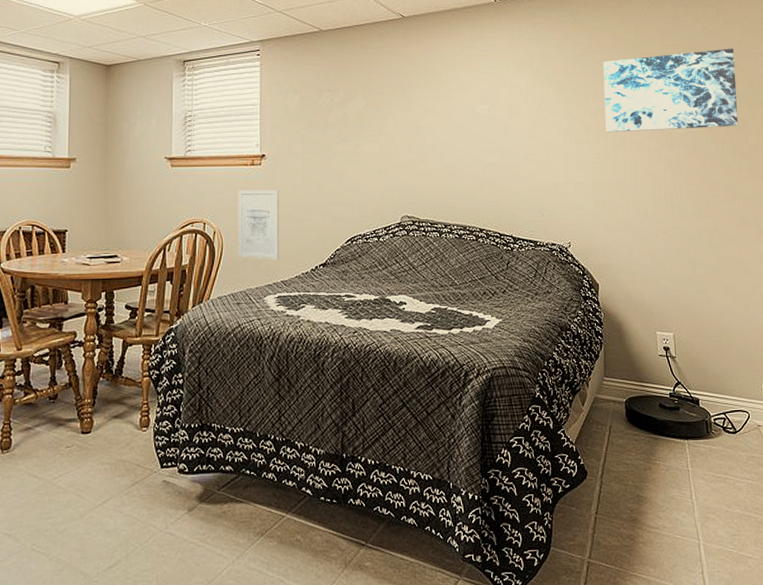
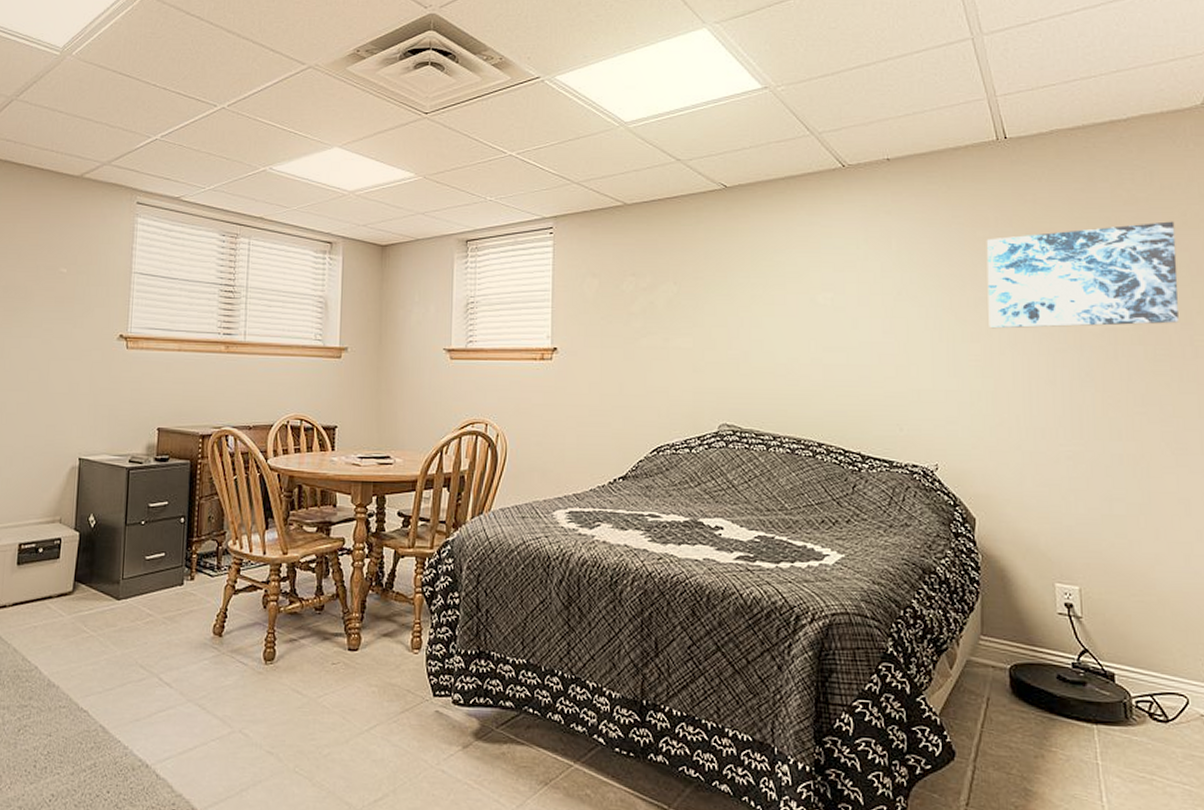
wall art: present [238,190,280,259] -> none [524,388,573,469]

